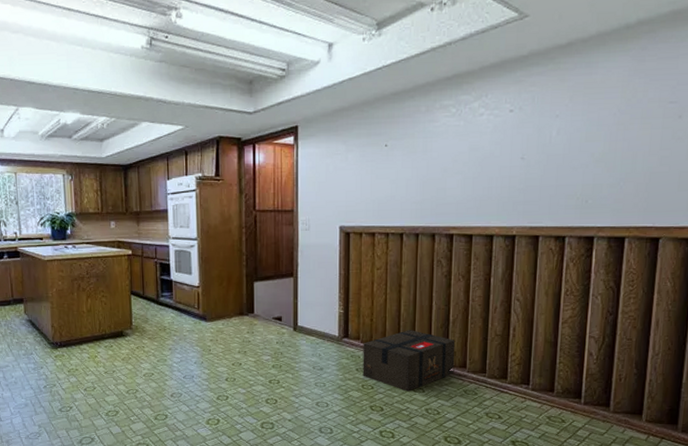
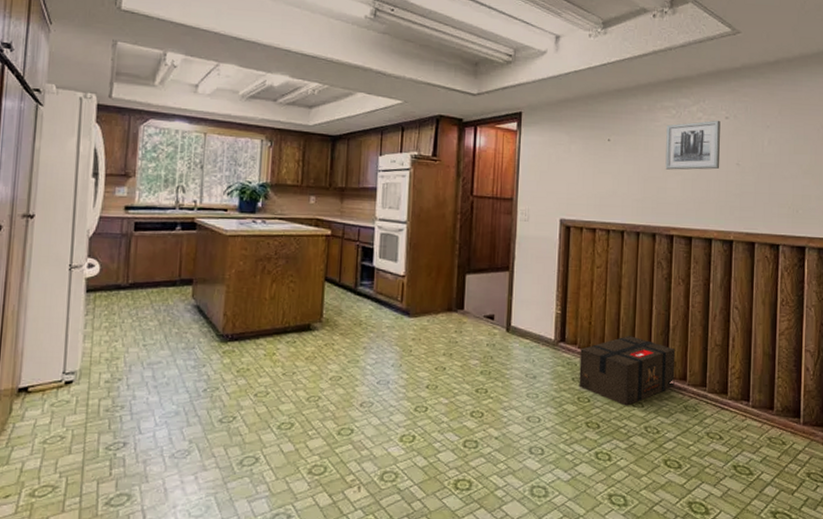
wall art: none [445,114,504,170] -> present [665,120,720,170]

